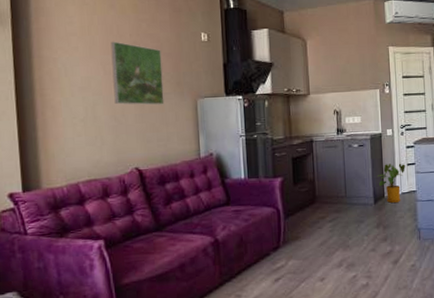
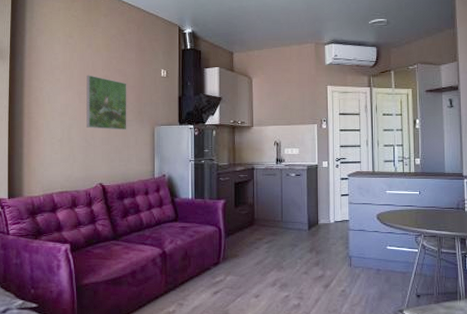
house plant: present [378,163,405,204] -> none [312,193,339,231]

